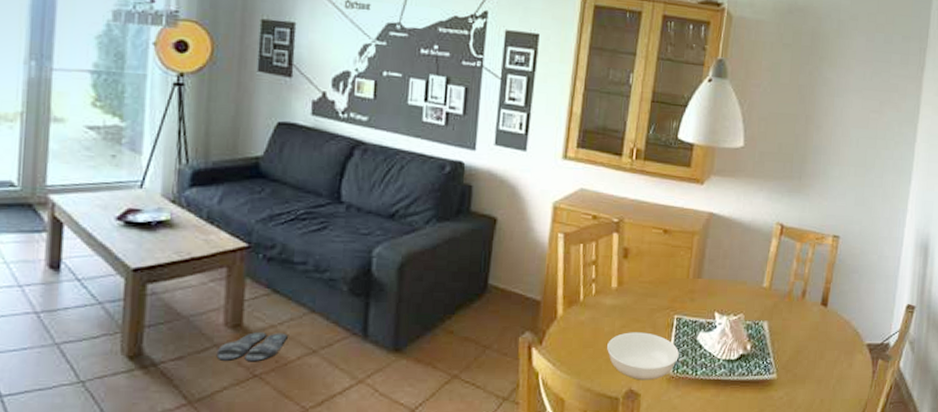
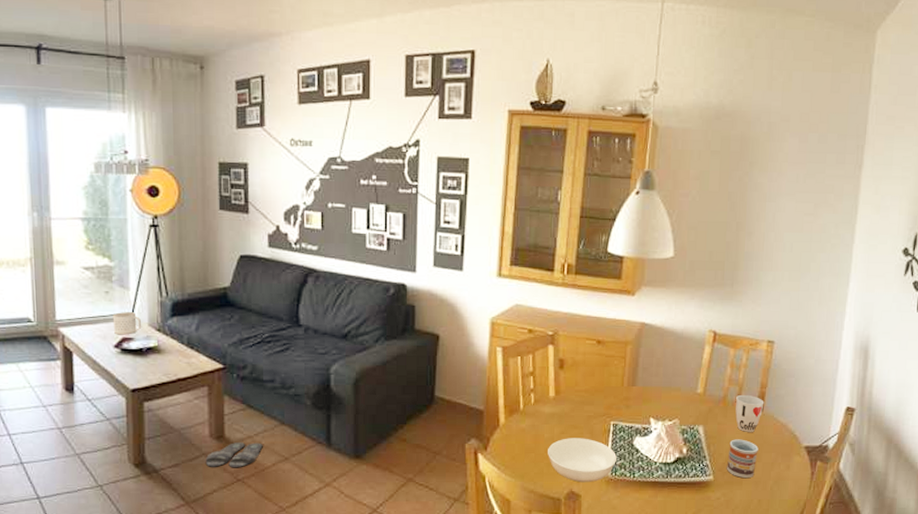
mug: none [117,179,154,206] -> present [112,312,142,335]
cup: none [789,336,822,377] -> present [726,439,758,479]
cup: none [800,289,829,329] -> present [735,394,764,432]

